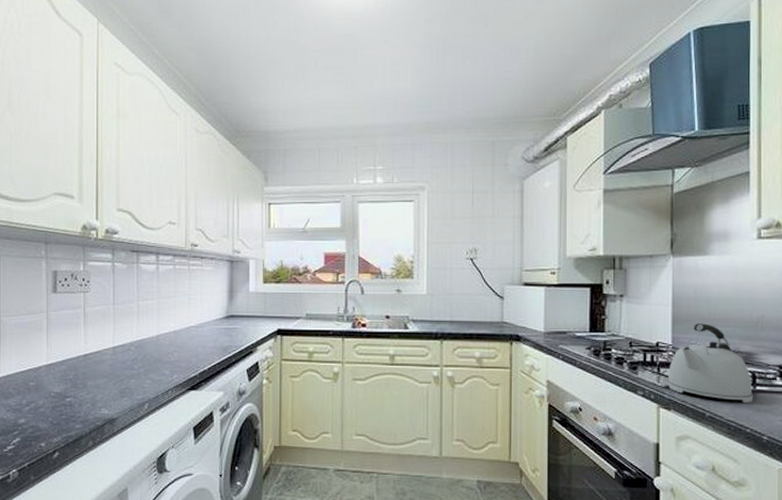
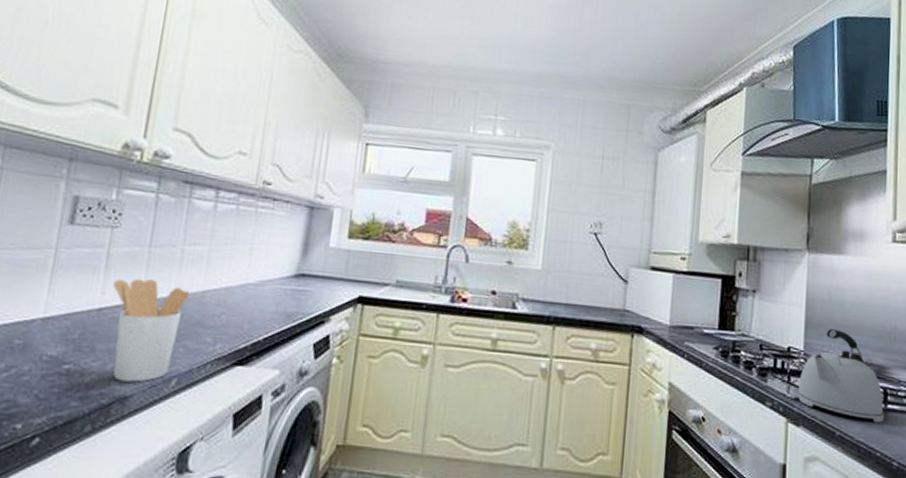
utensil holder: none [92,330,149,408] -> present [113,278,191,383]

